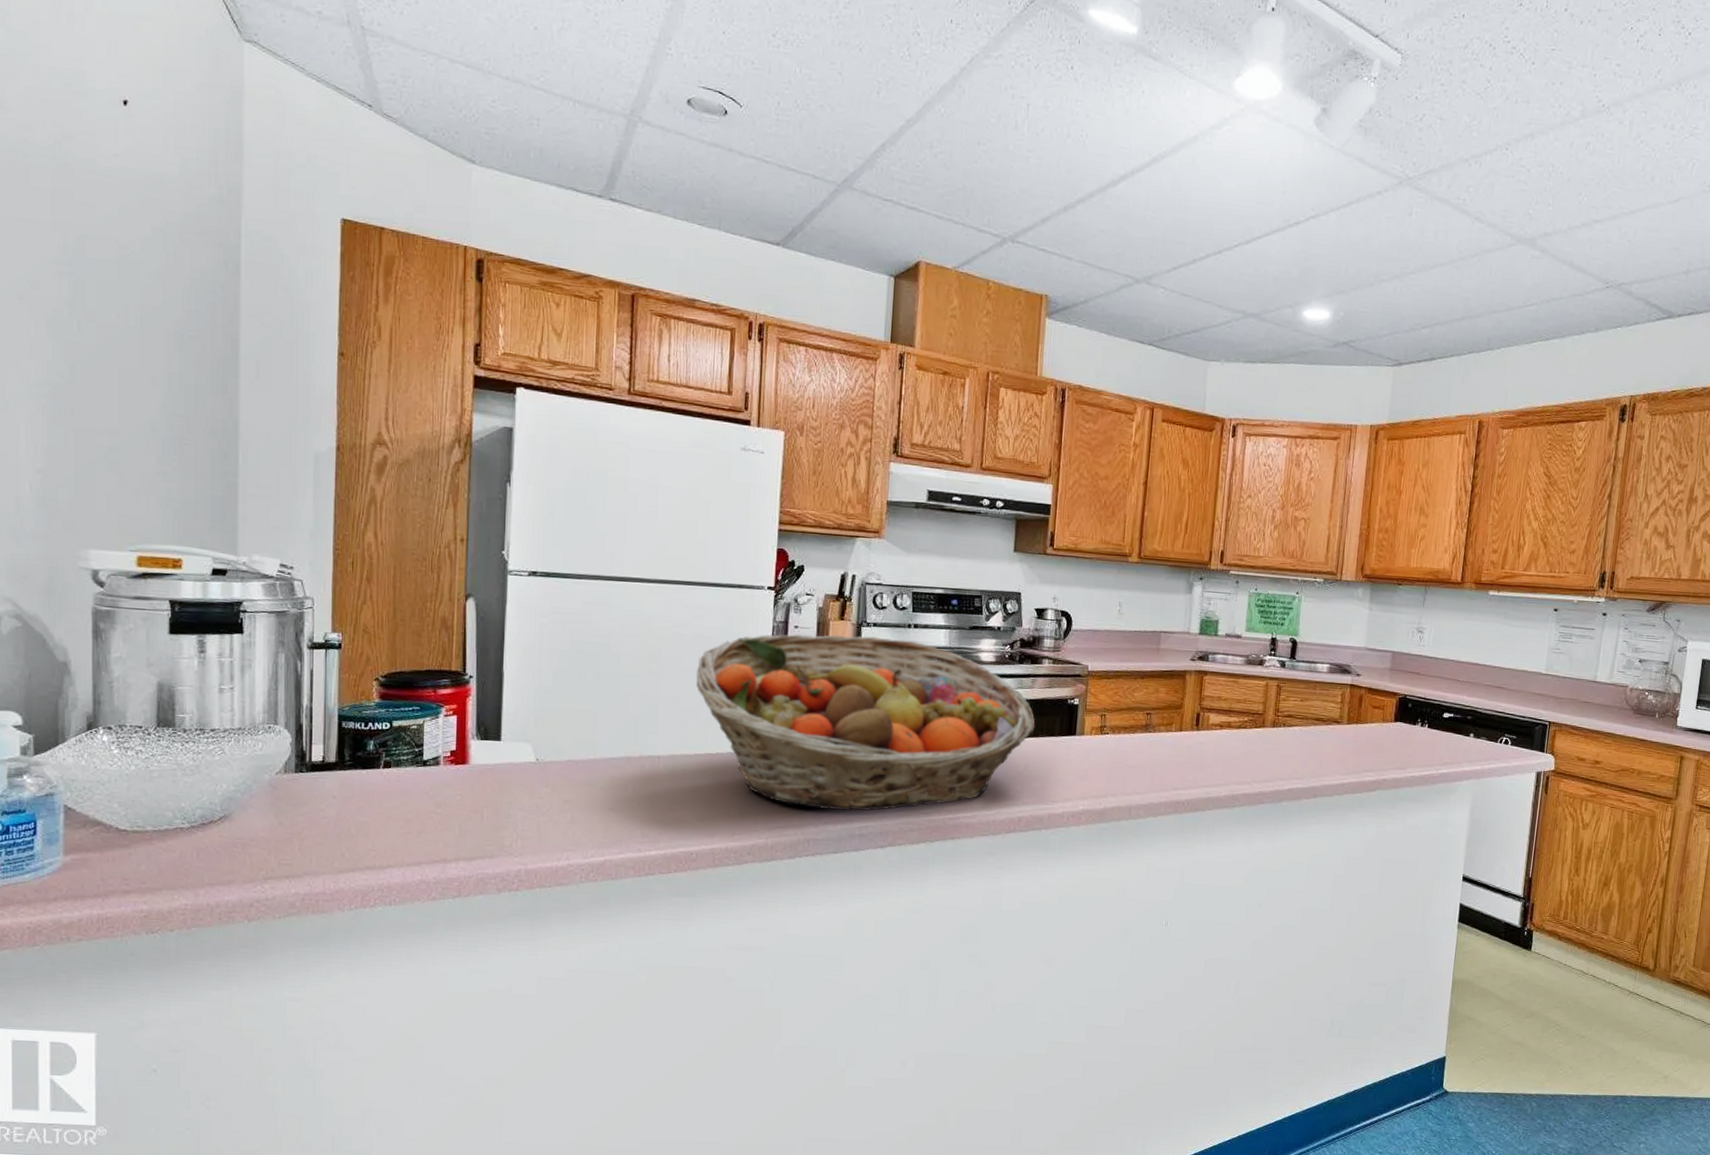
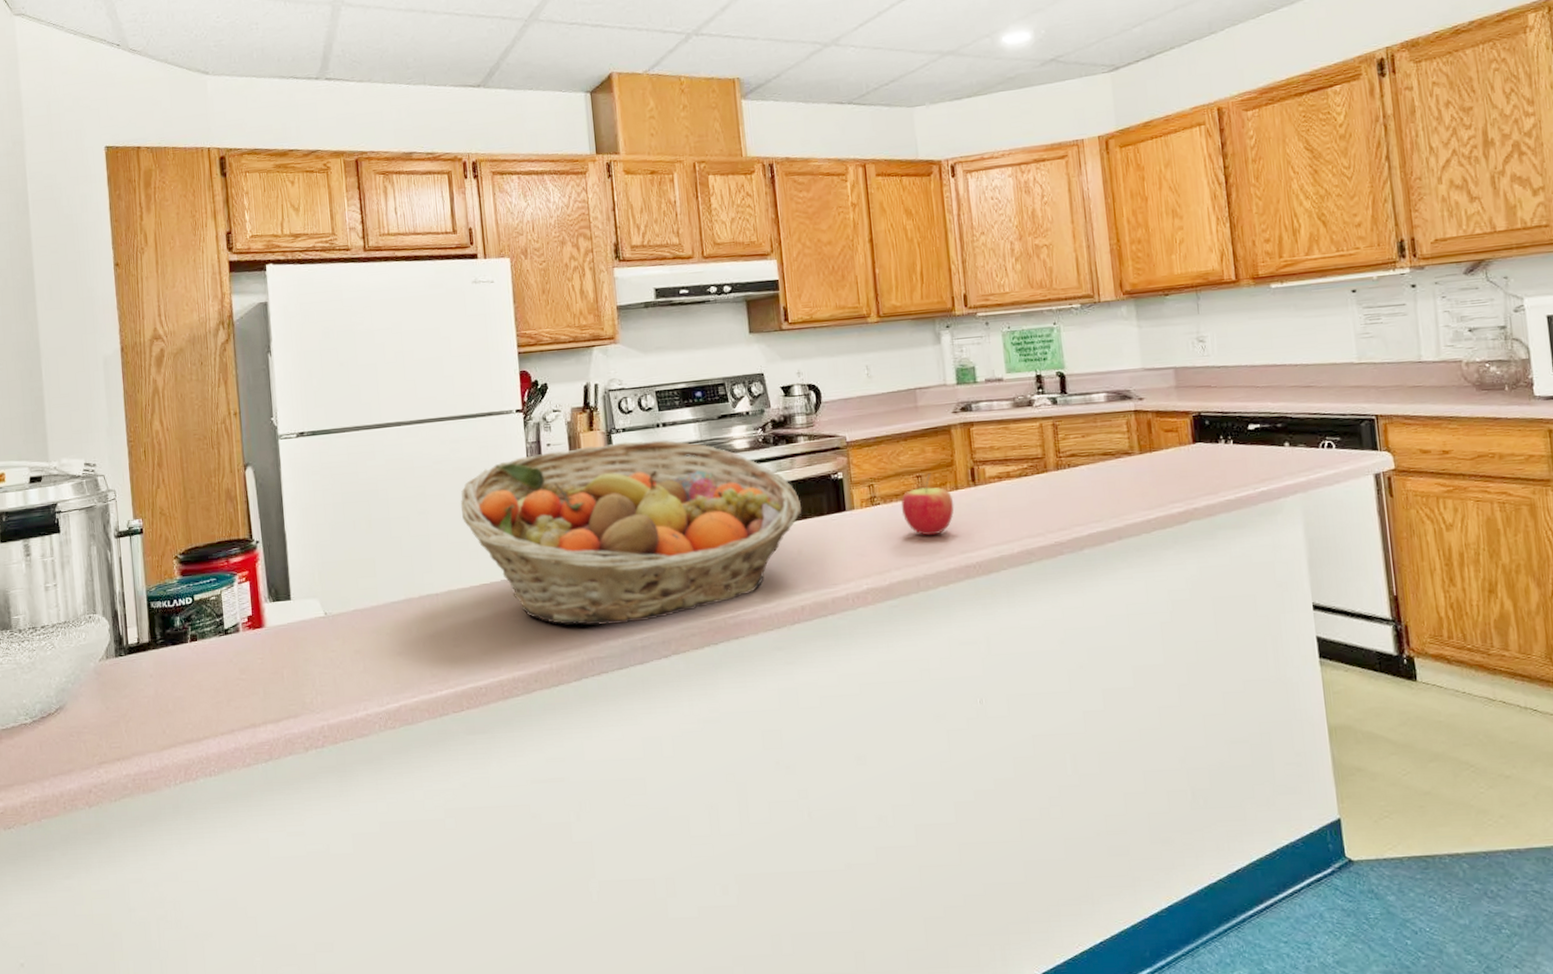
apple: none [1127,712,1176,770] -> present [901,473,954,536]

